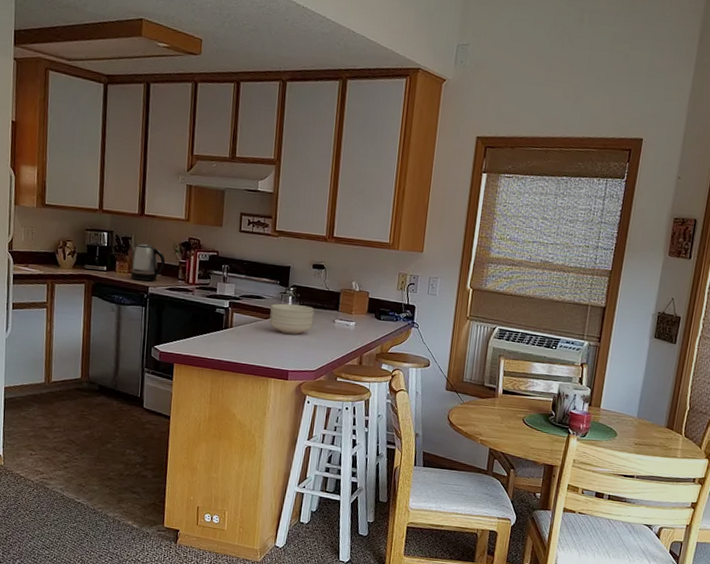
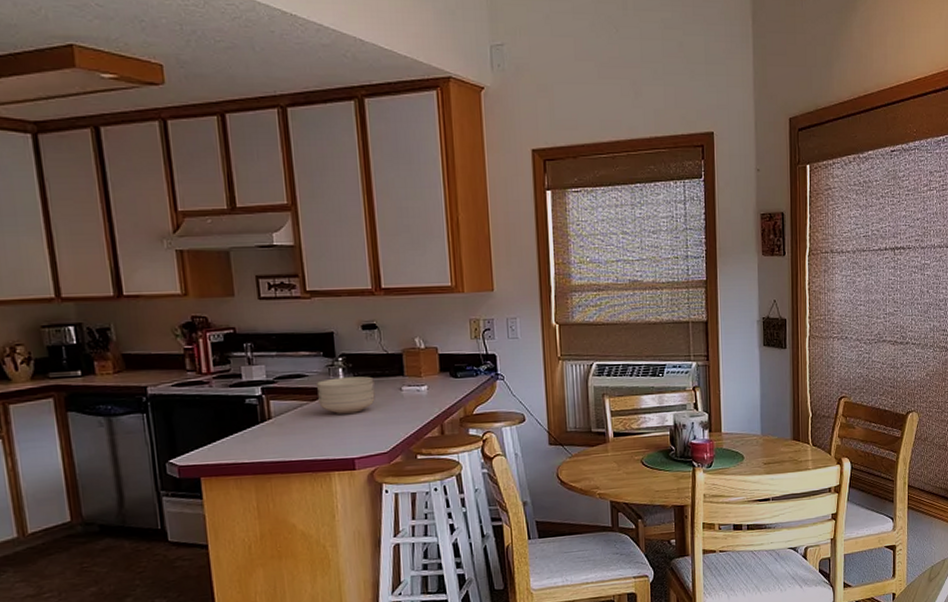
kettle: present [130,243,166,282] -> none [112,333,165,382]

